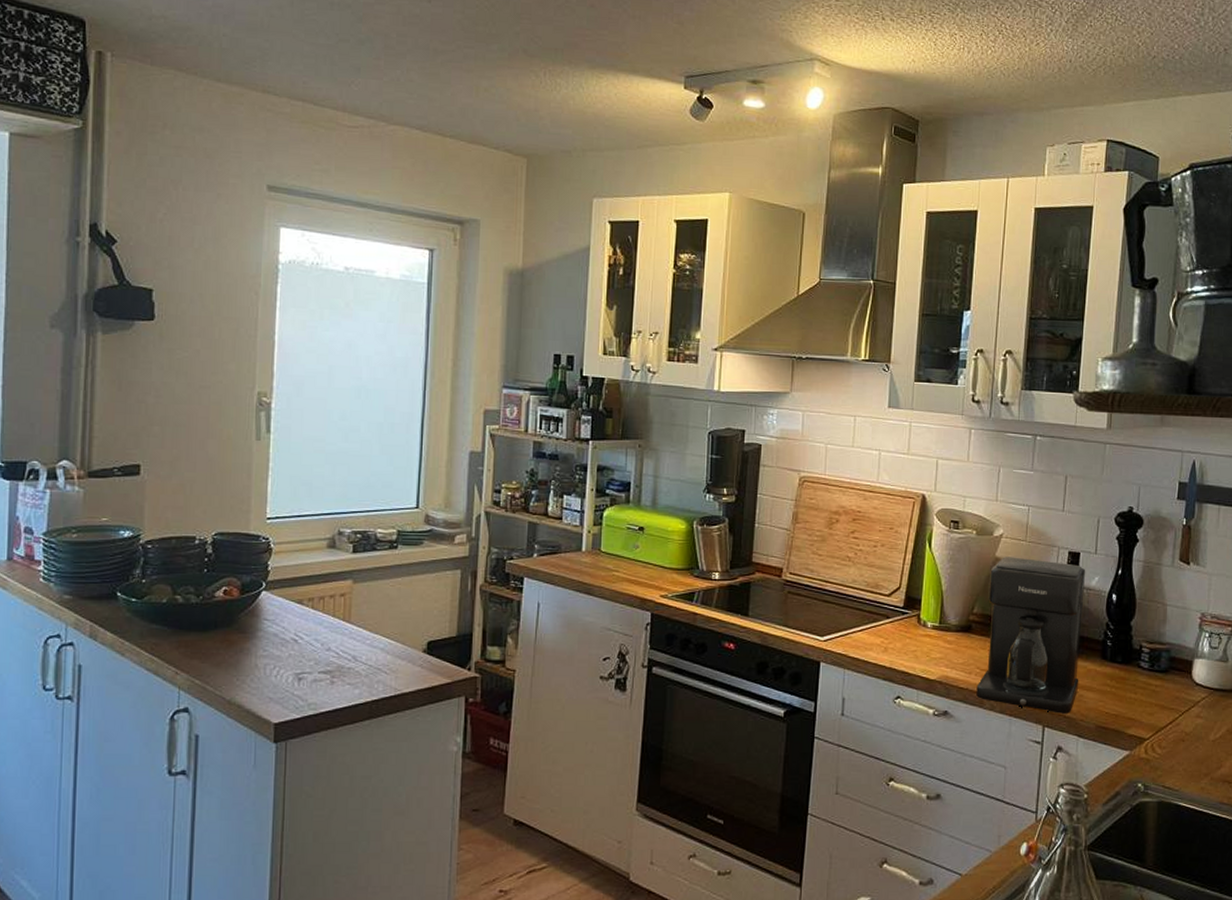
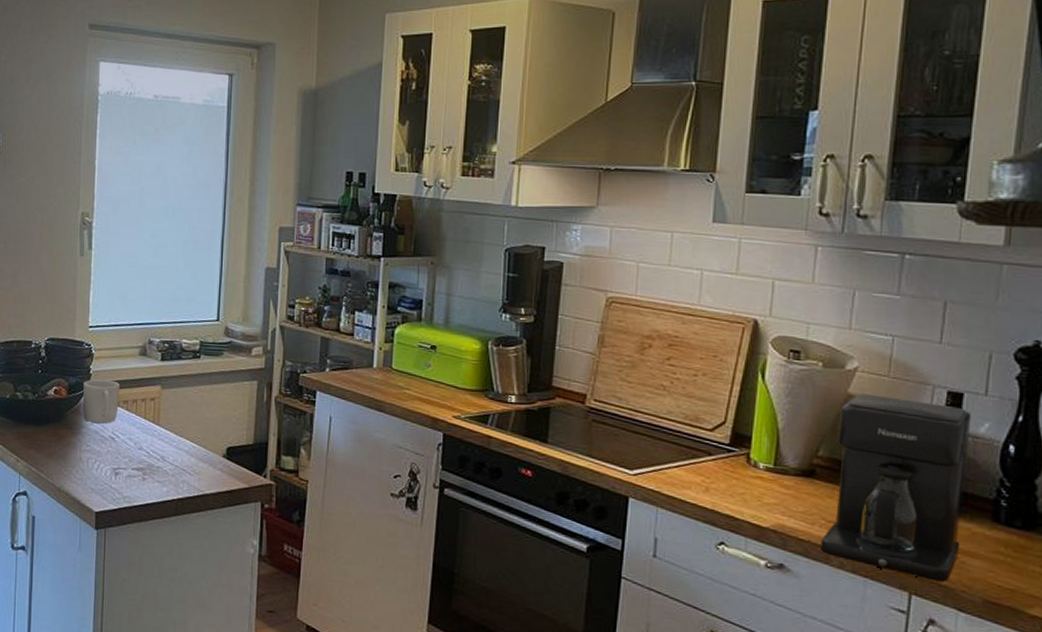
mug: none [258,576,304,625] -> present [82,379,120,424]

